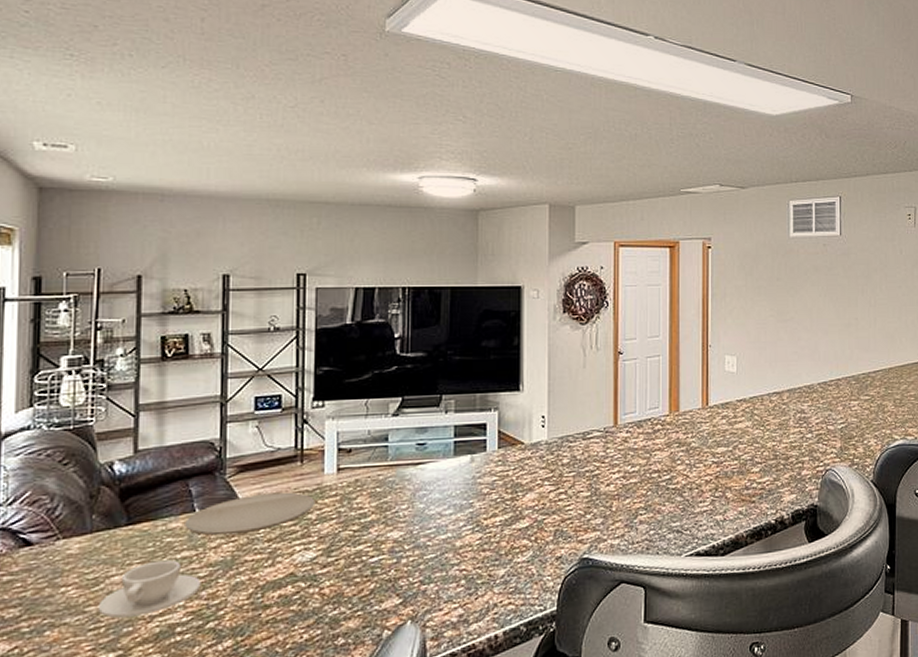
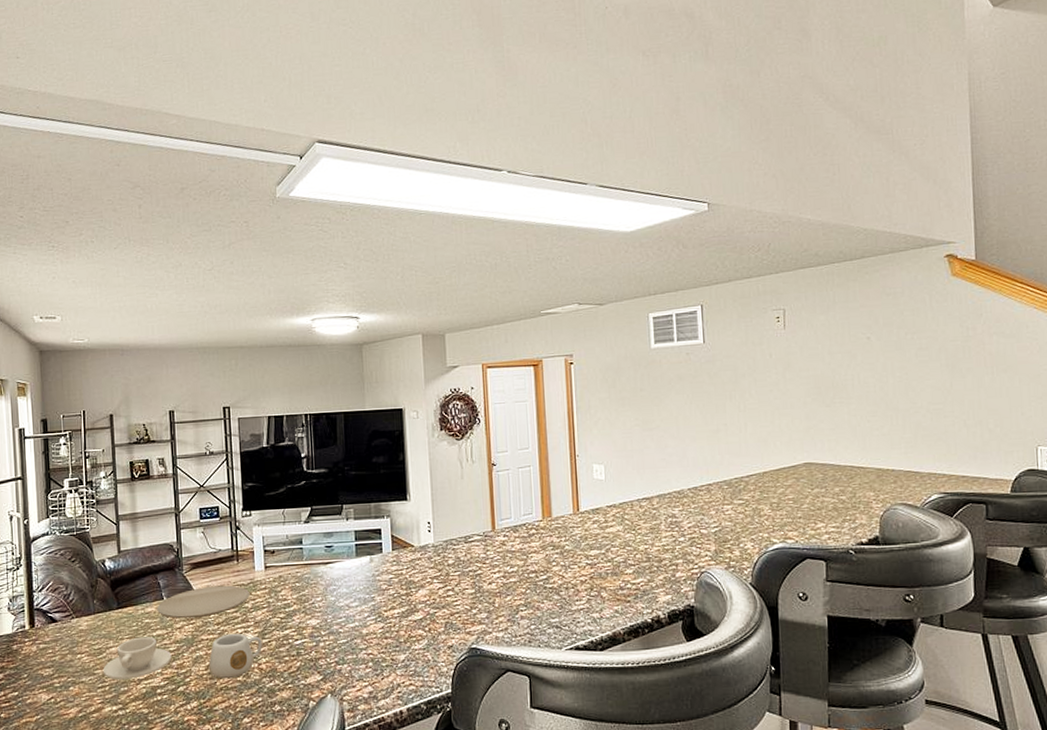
mug: none [251,551,327,610] -> present [208,633,262,679]

